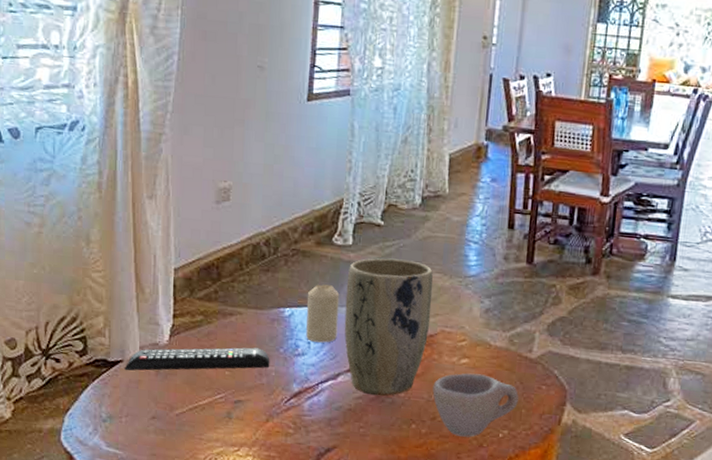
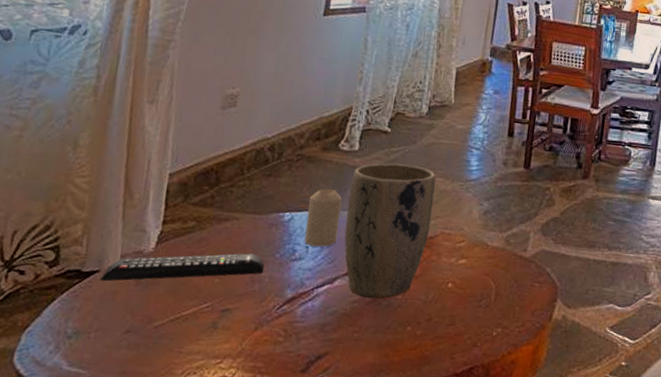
cup: present [433,373,519,437] -> none [430,273,513,337]

